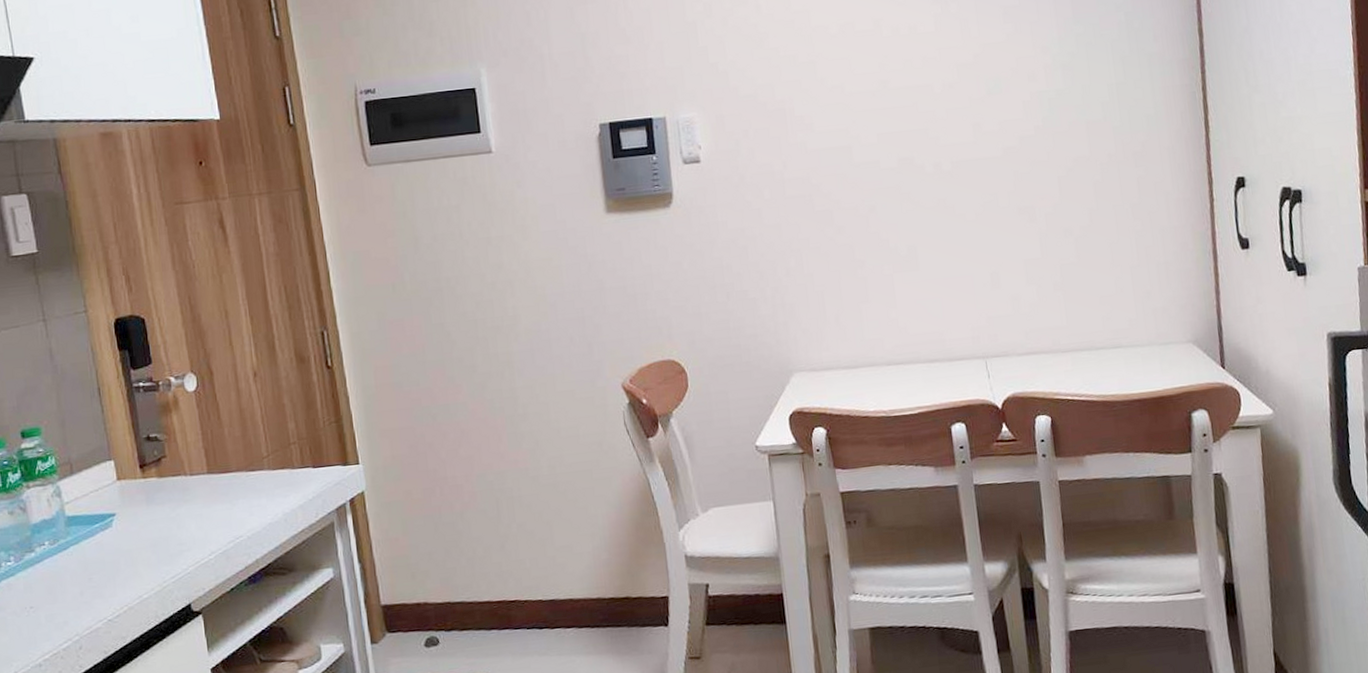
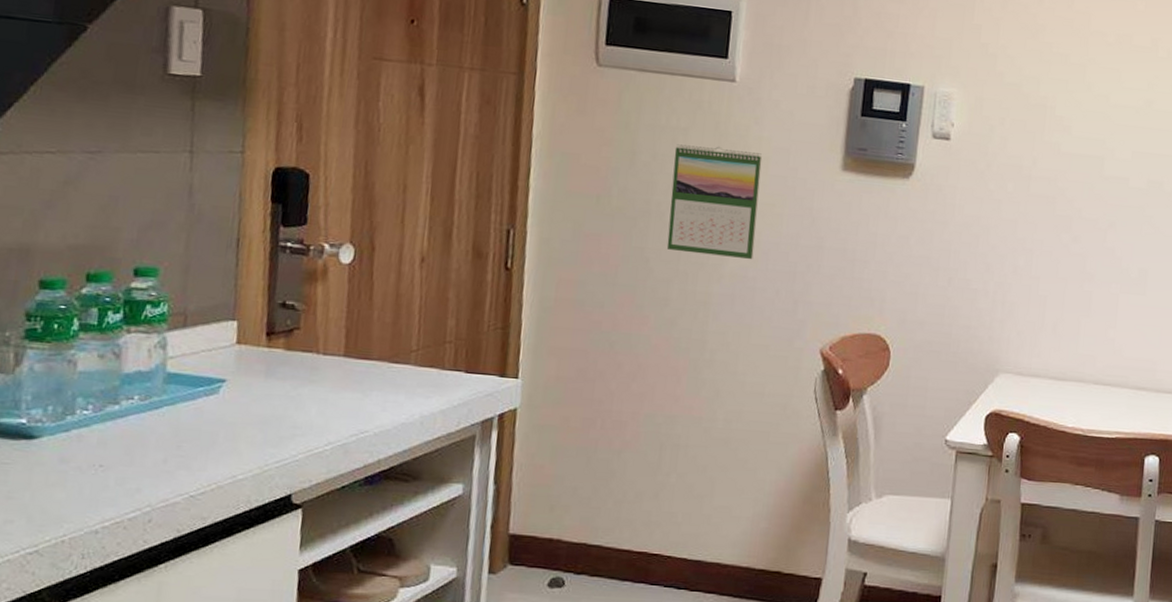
calendar: none [451,214,543,320] -> present [666,144,763,260]

